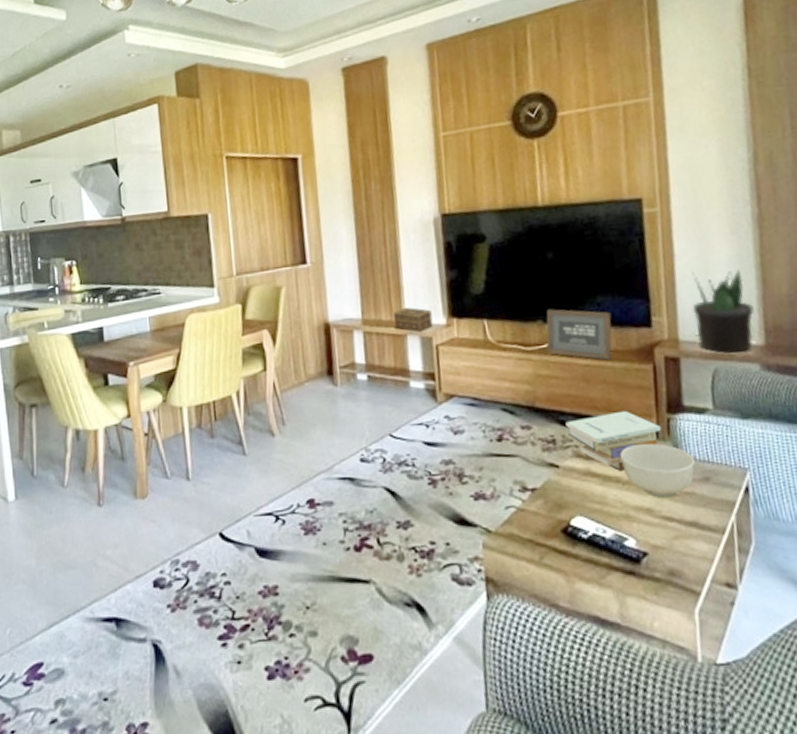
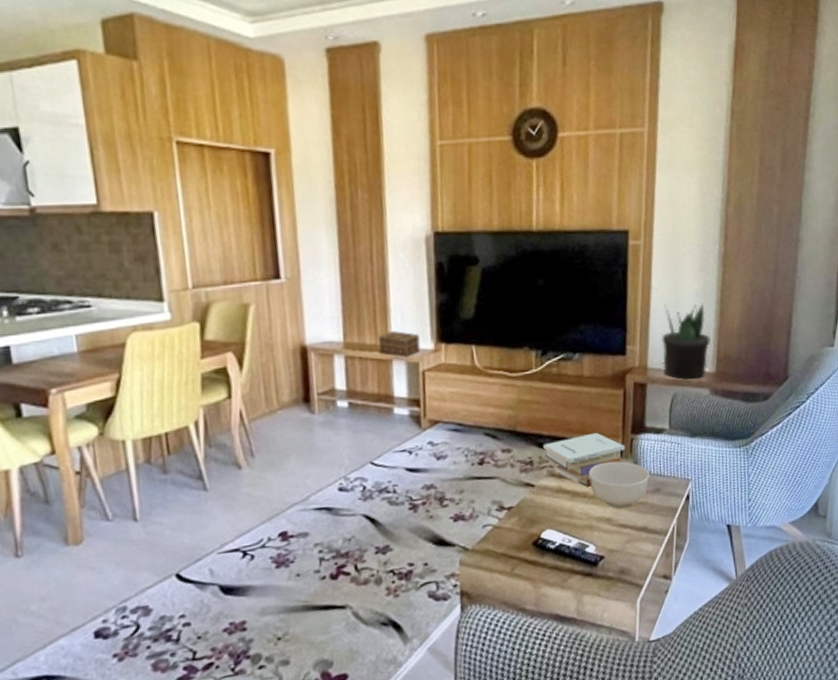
picture frame: present [546,309,612,361] -> none [531,336,592,386]

